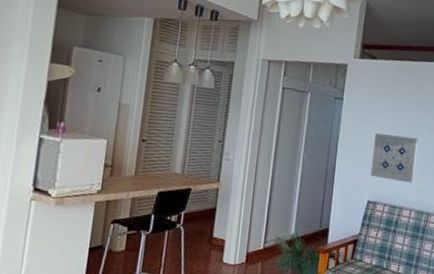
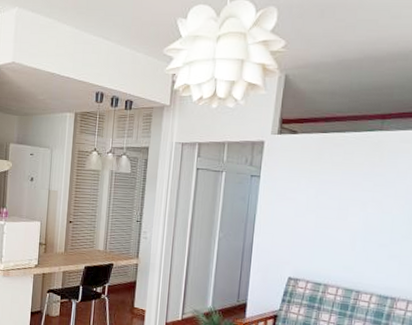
wall art: present [370,133,419,183] -> none [291,210,347,260]

